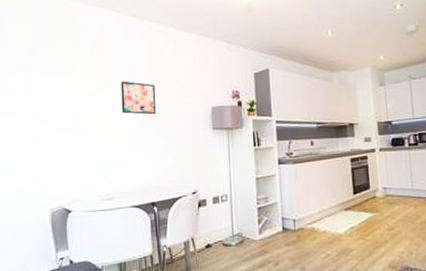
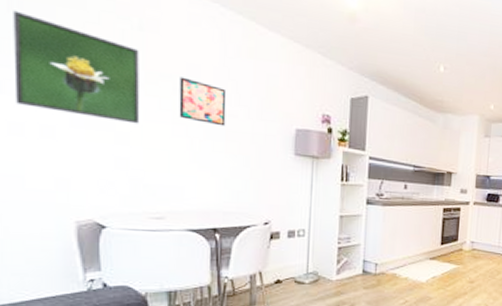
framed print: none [10,55,94,124] -> present [13,10,140,124]

